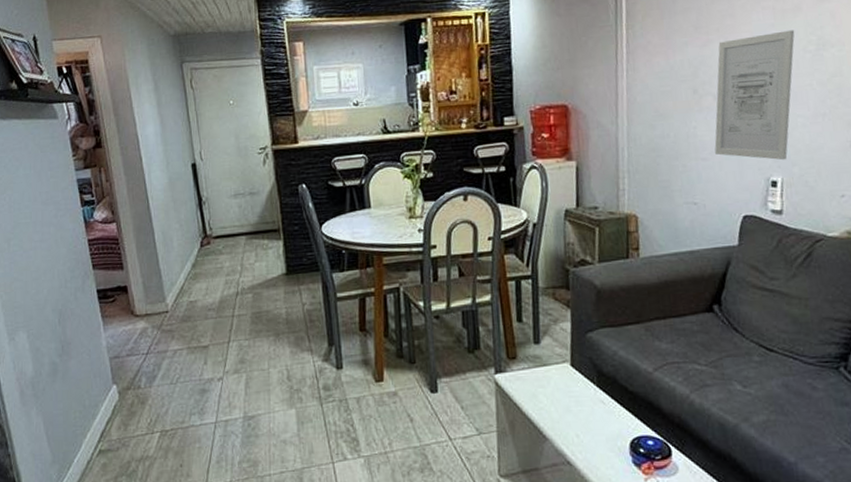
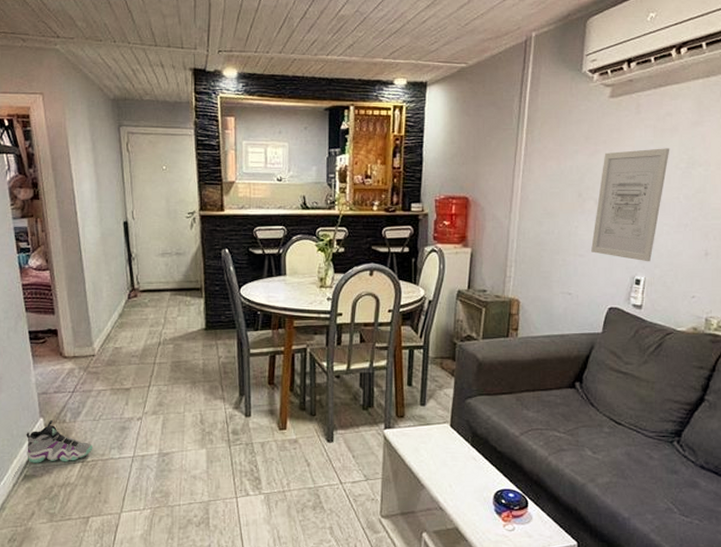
sneaker: none [99,386,172,436] -> present [26,419,93,463]

